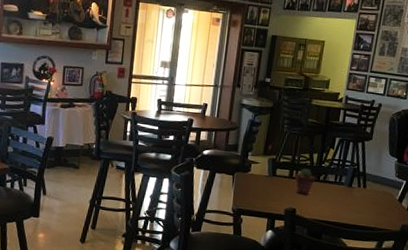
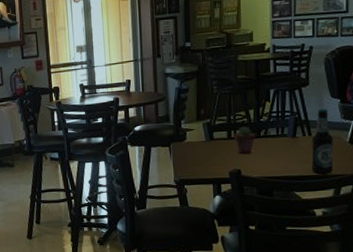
bottle: none [360,164,385,227] -> present [311,109,334,175]

